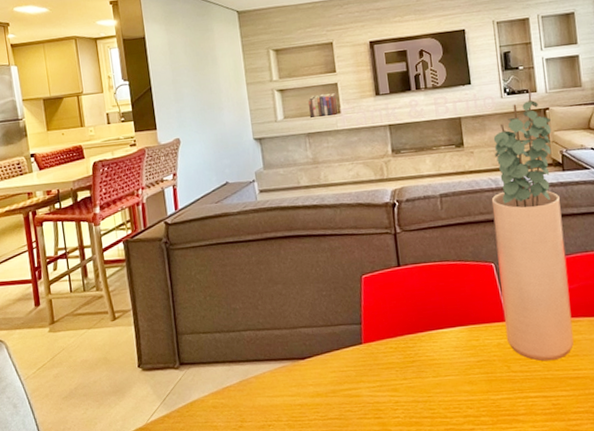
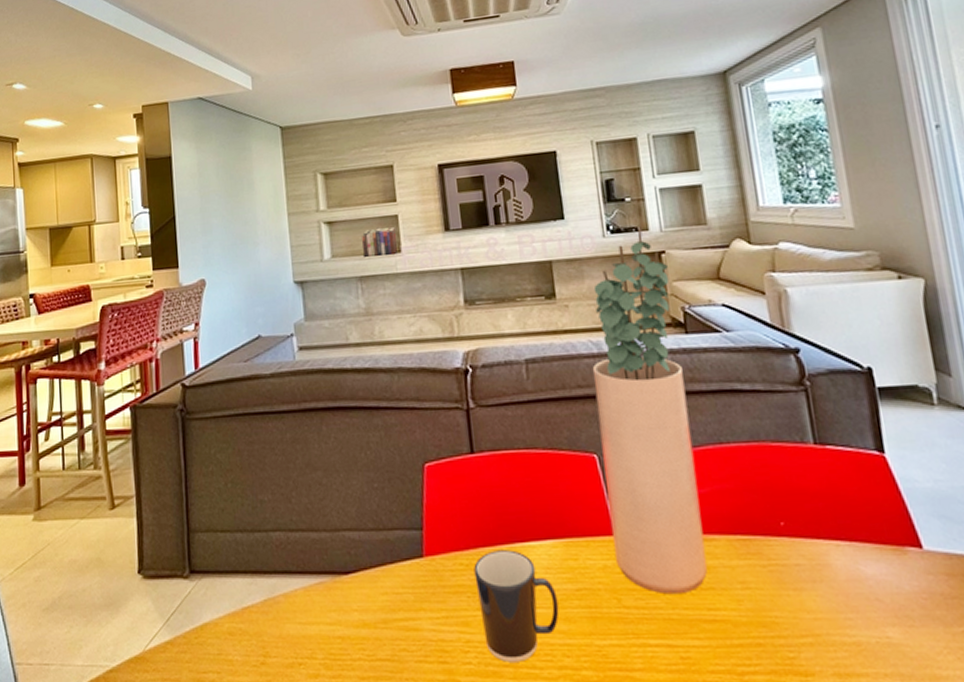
mug: none [401,335,465,415] -> present [474,550,559,662]

